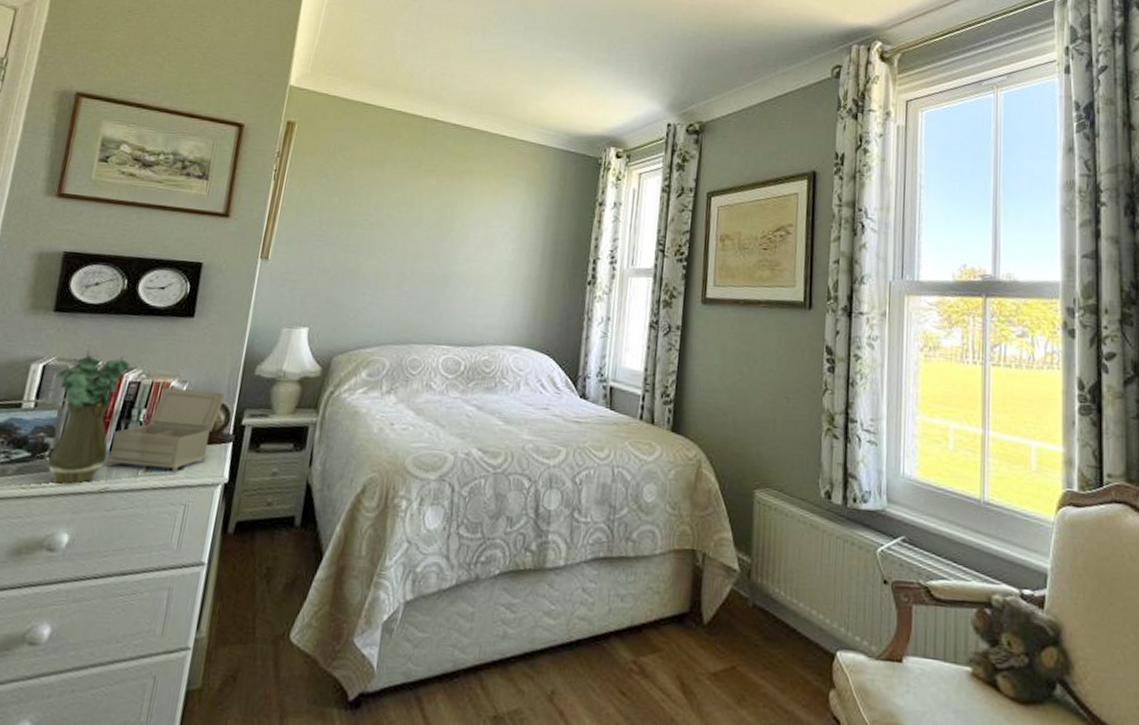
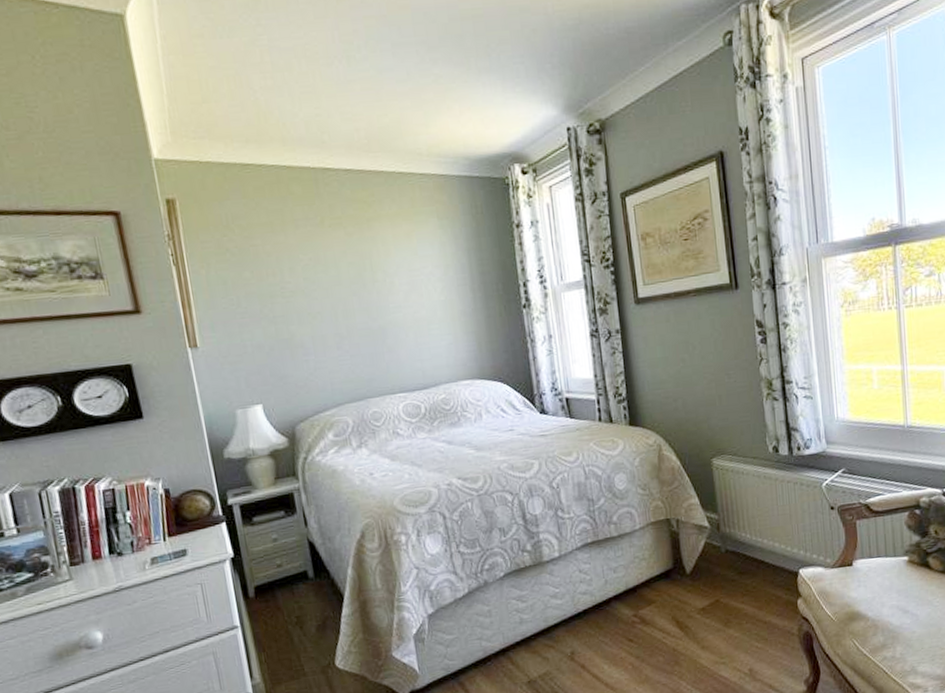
vase: present [47,350,130,486] -> none [27,467,110,595]
jewelry box: present [106,387,226,473] -> none [106,480,208,568]

